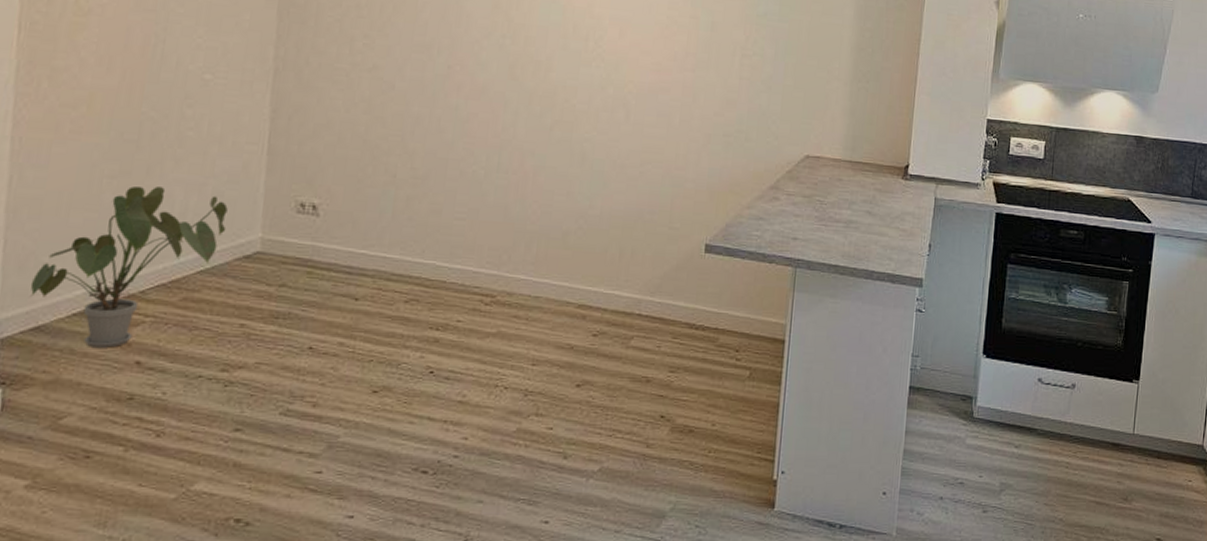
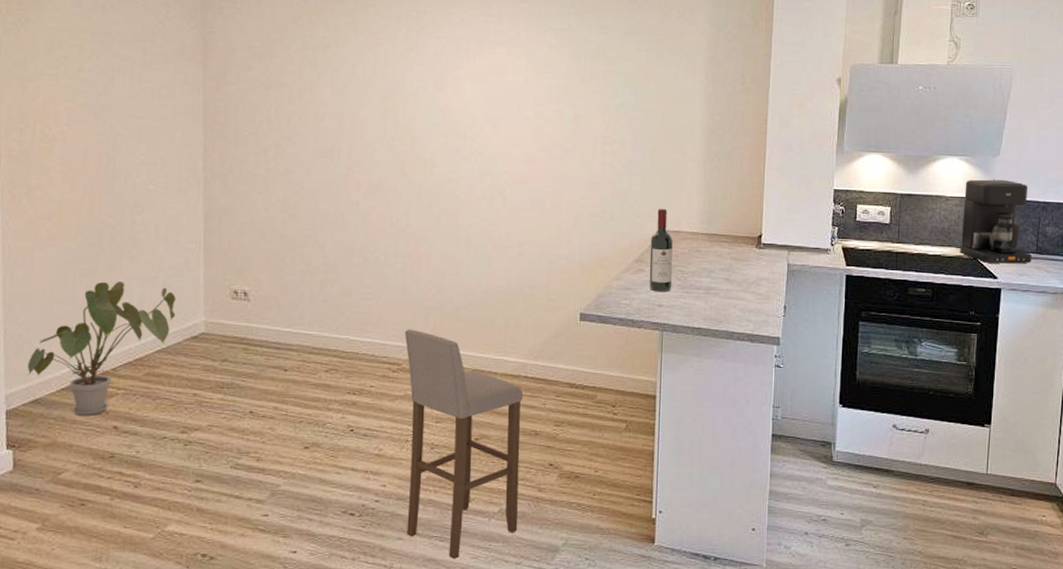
bar stool: none [488,255,636,526] -> present [404,329,524,559]
wine bottle: none [783,130,813,224] -> present [649,208,674,292]
coffee maker: none [1114,116,1187,208] -> present [960,179,1032,264]

